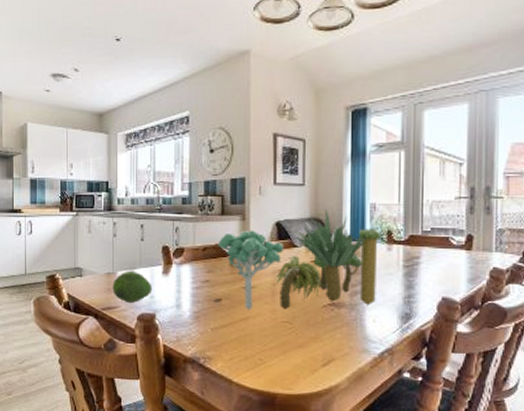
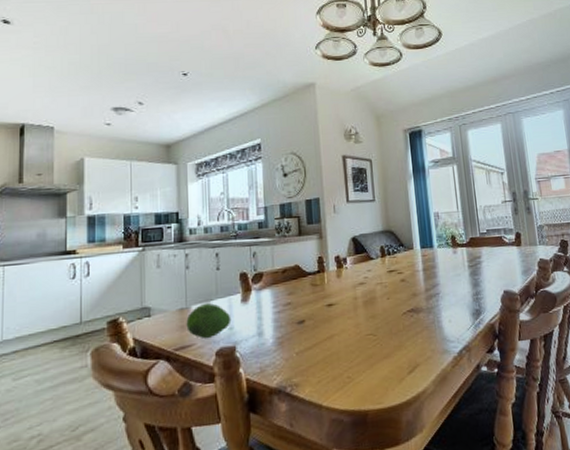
flower bouquet: present [217,208,381,311] -> none [297,220,449,328]

